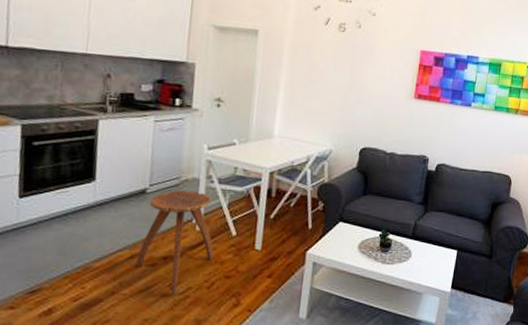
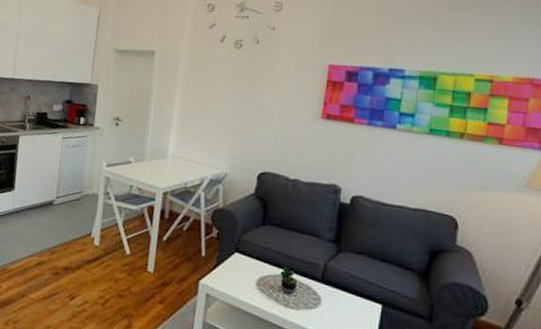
stool: present [136,190,214,295] -> none [42,204,109,307]

